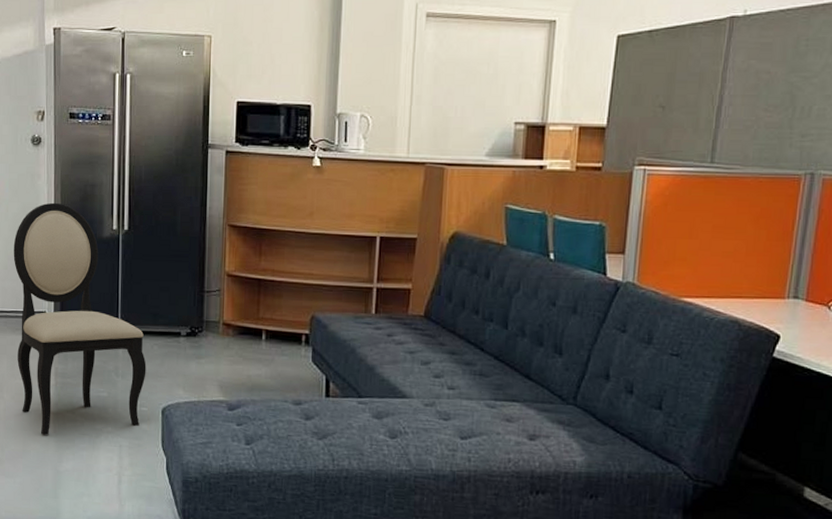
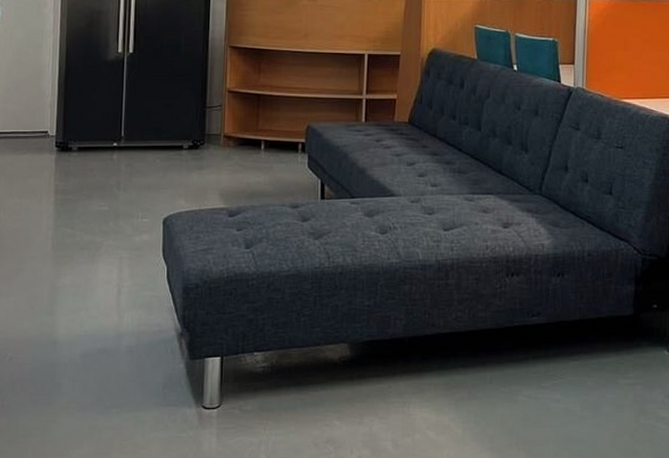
dining chair: present [13,202,146,436] -> none [16,28,149,253]

